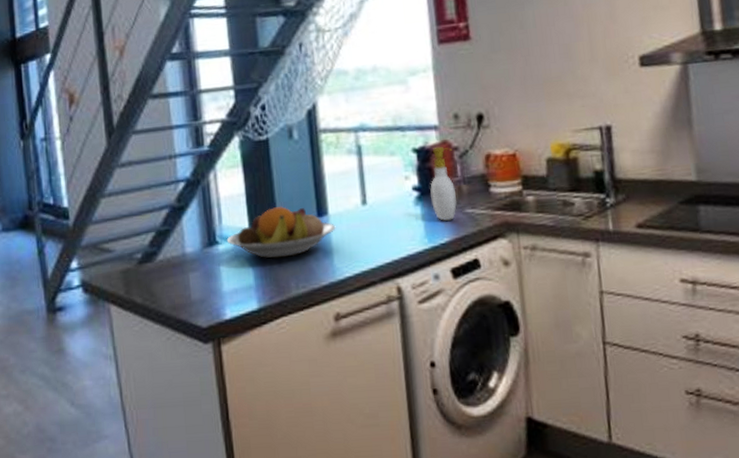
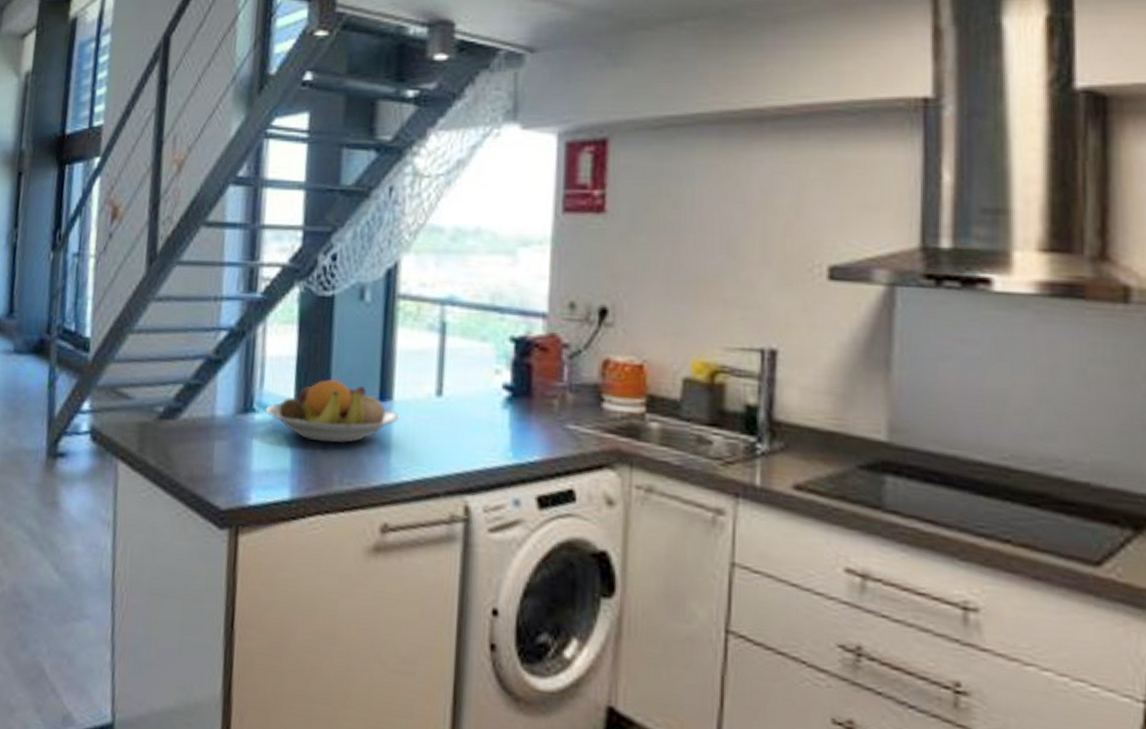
soap bottle: present [430,146,457,222] -> none [524,339,561,436]

